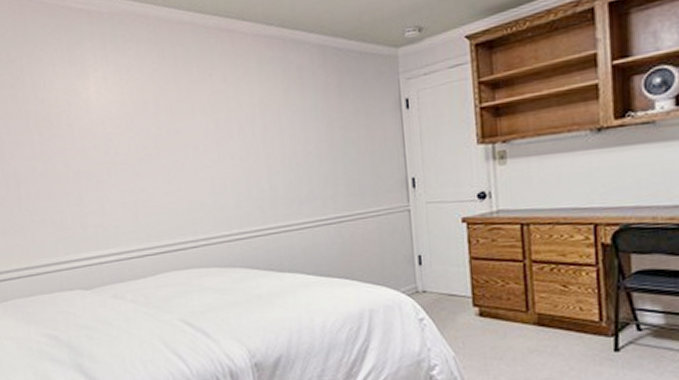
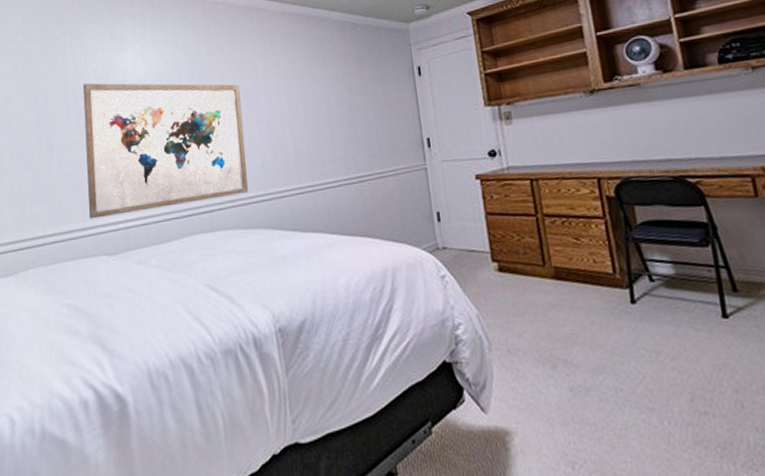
wall art: none [44,112,222,254] -> present [82,83,248,219]

